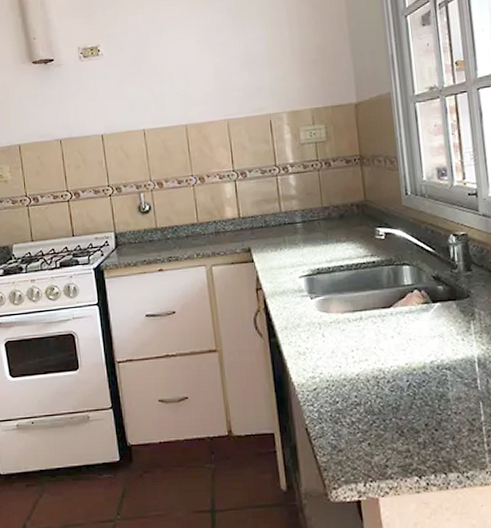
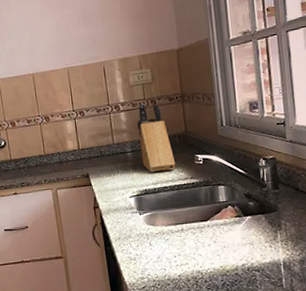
knife block: none [308,165,354,249] -> present [137,103,176,173]

